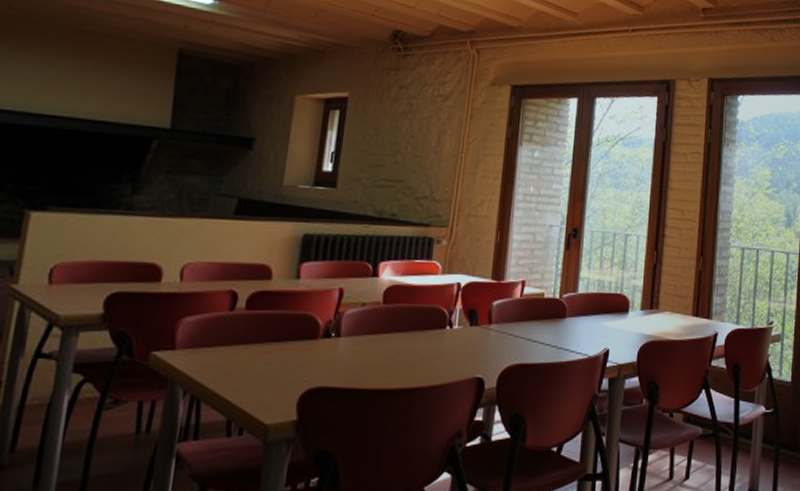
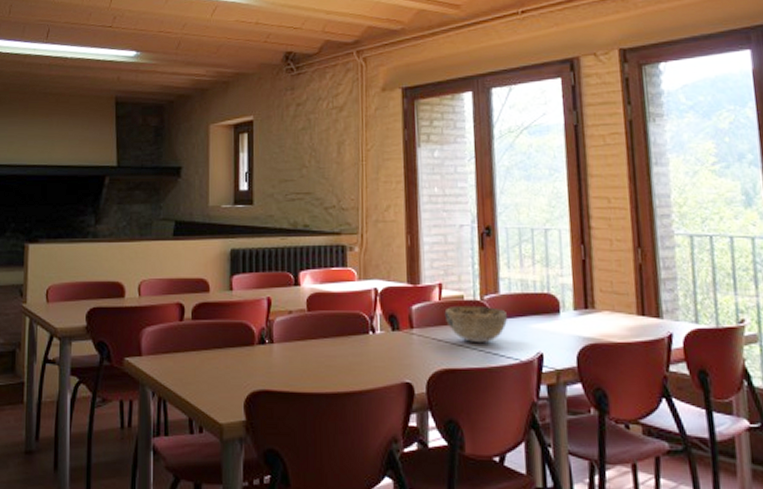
decorative bowl: none [523,303,583,340] -> present [444,305,508,344]

